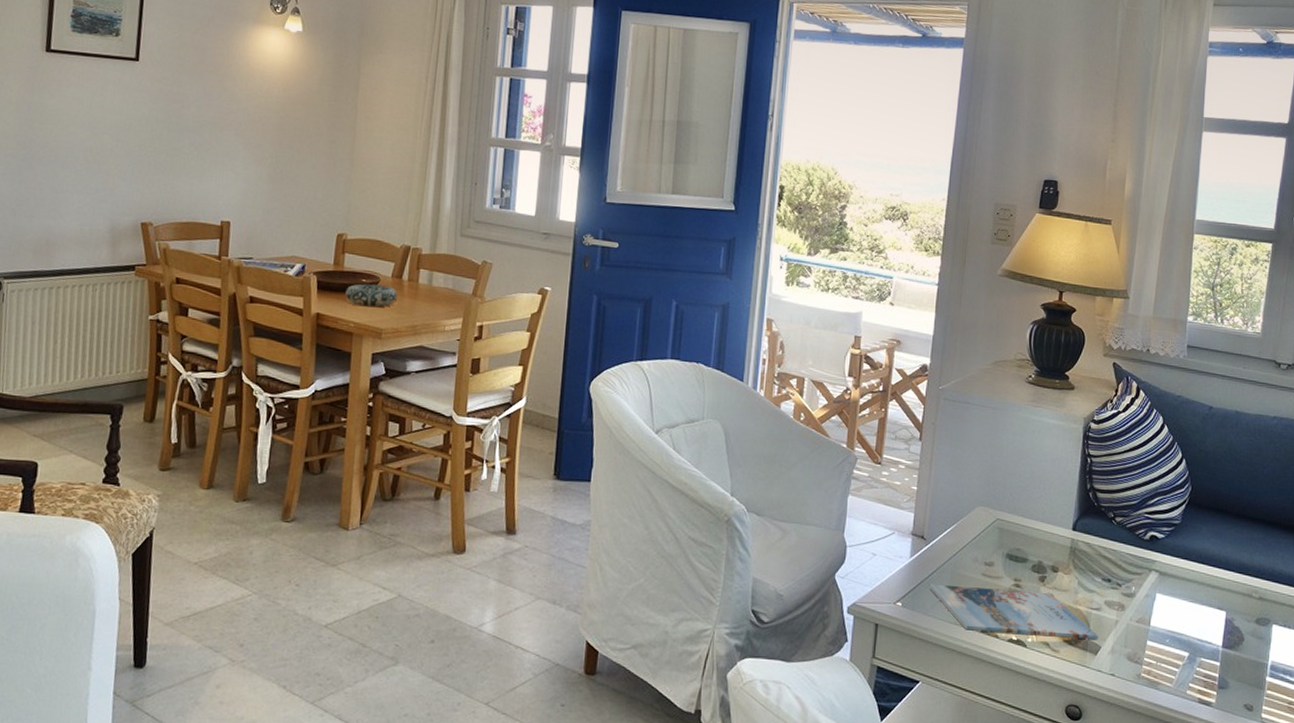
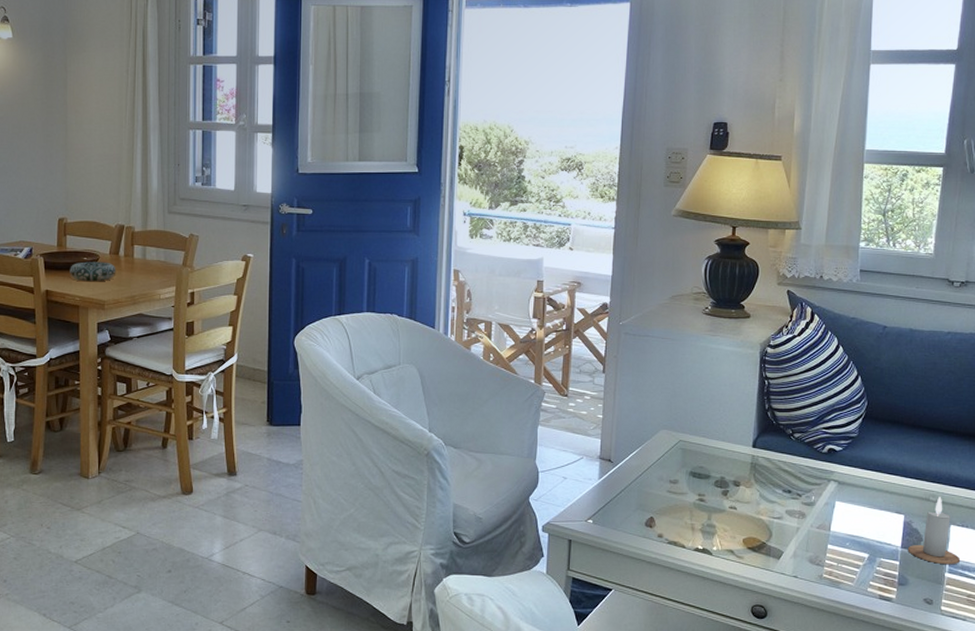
magazine: present [929,583,1098,639] -> none [618,502,780,545]
candle: none [1229,593,1281,669] -> present [908,497,960,565]

